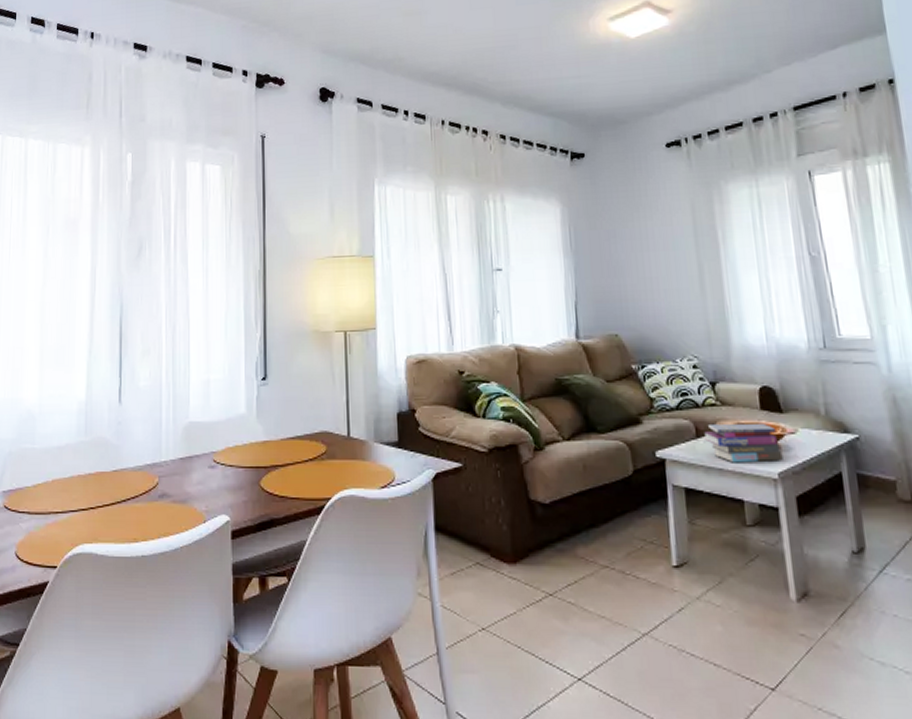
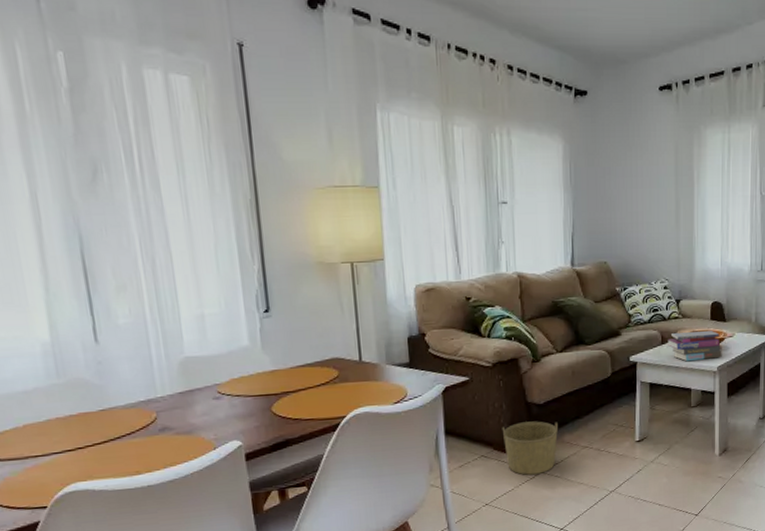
basket: none [500,525,569,597] -> present [502,421,558,475]

